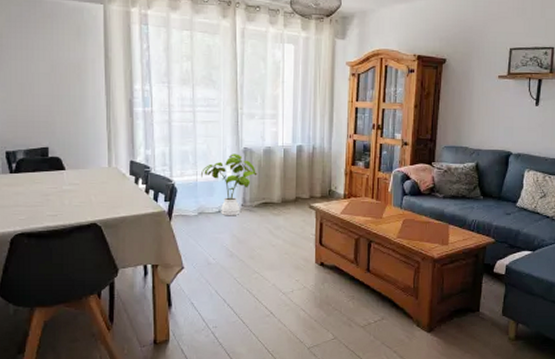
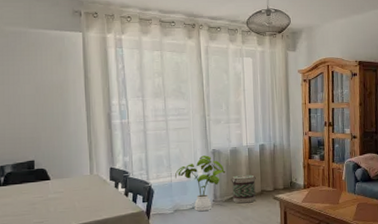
basket: none [263,178,291,210] -> present [231,175,256,204]

